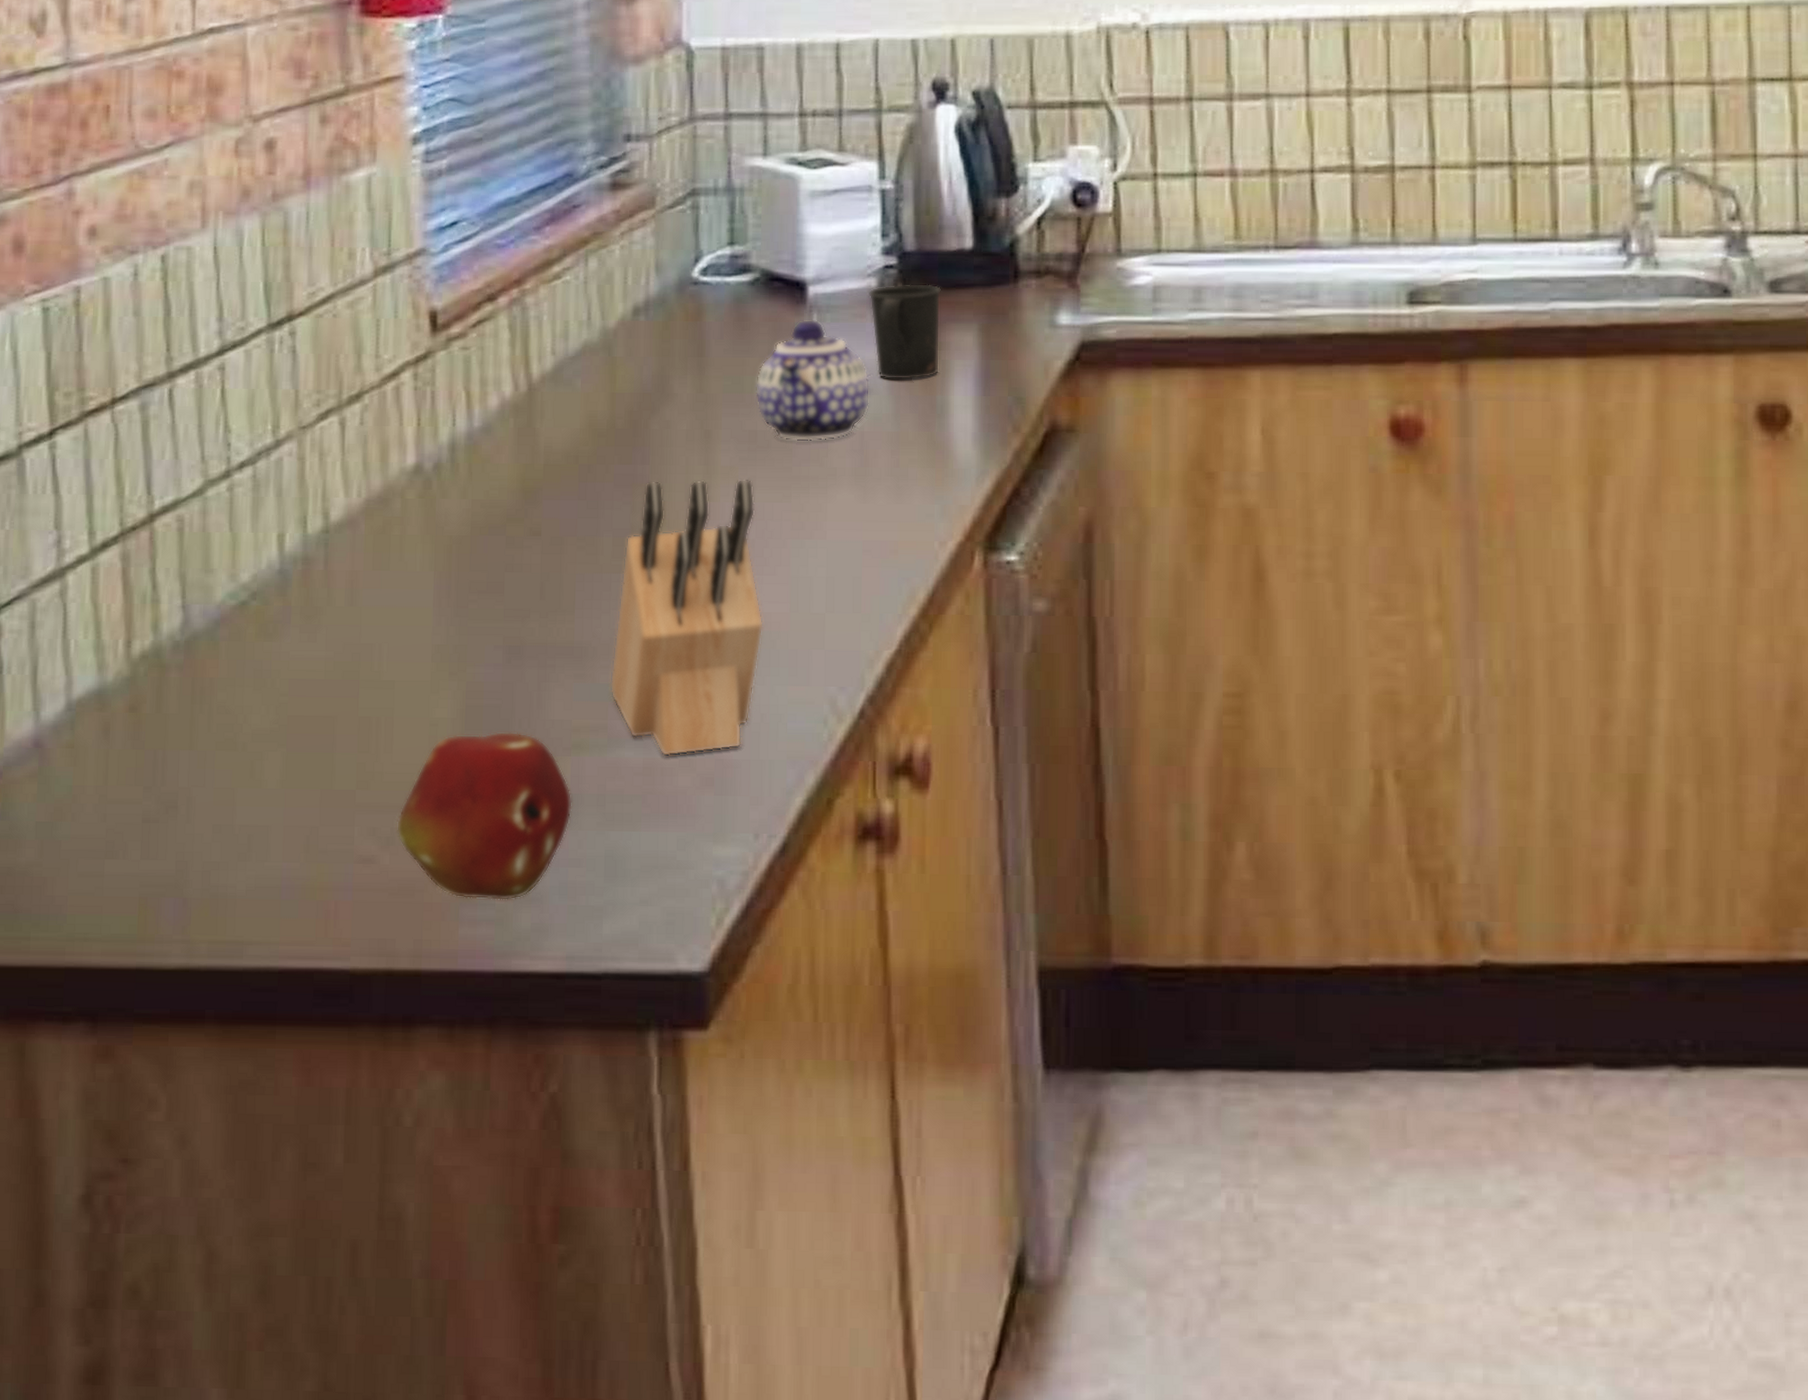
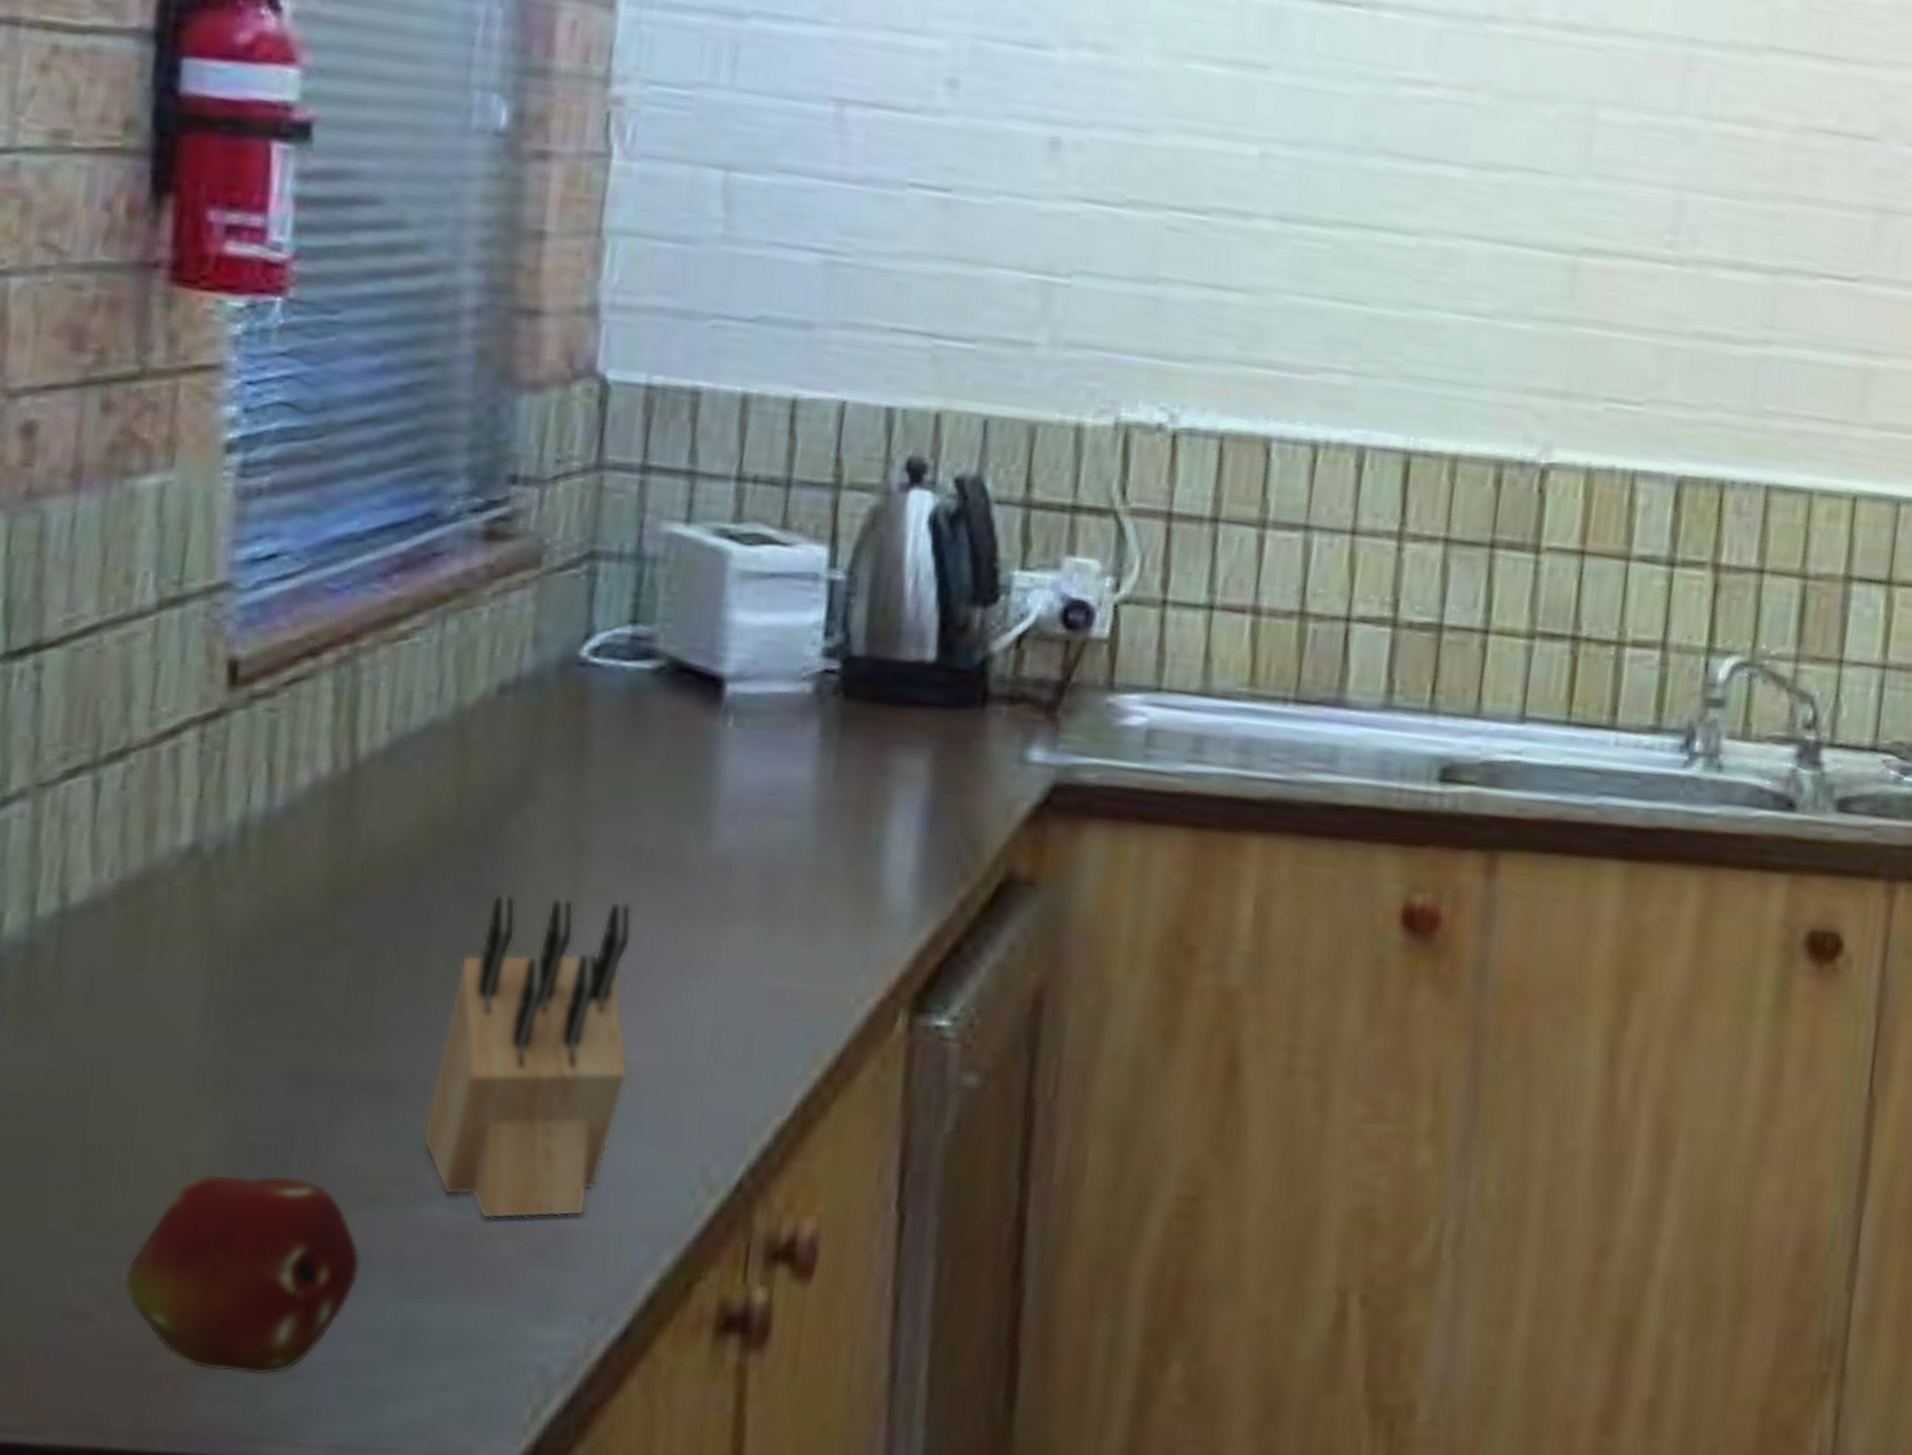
teapot: present [755,319,871,442] -> none [645,721,792,867]
mug: present [868,284,942,381] -> none [800,693,892,807]

